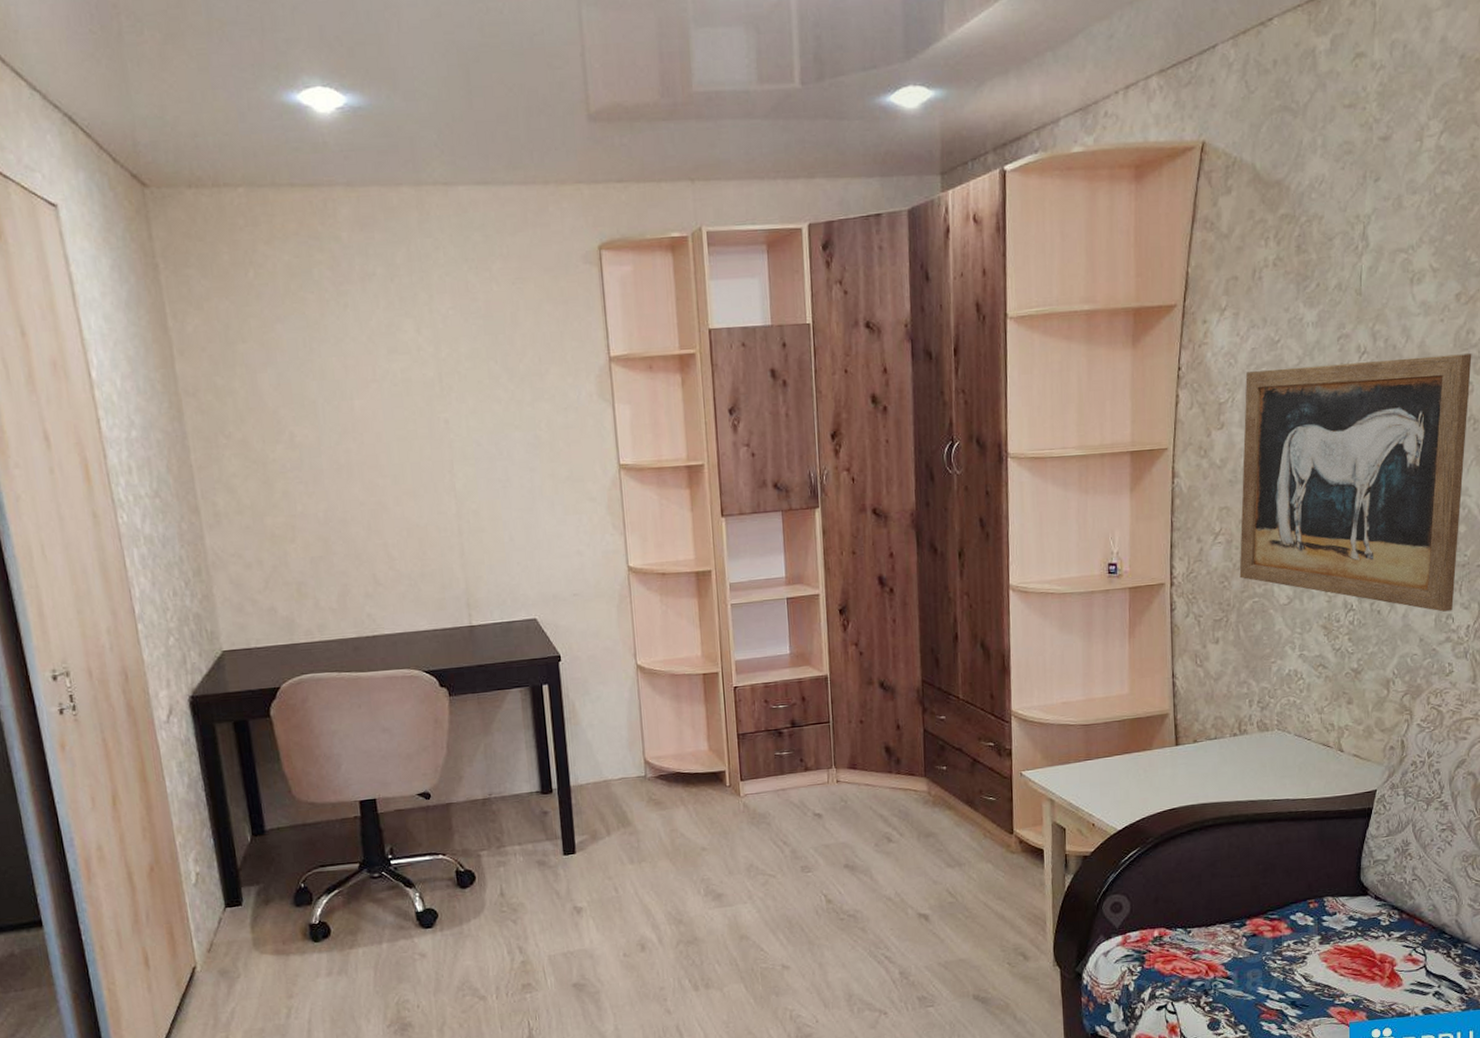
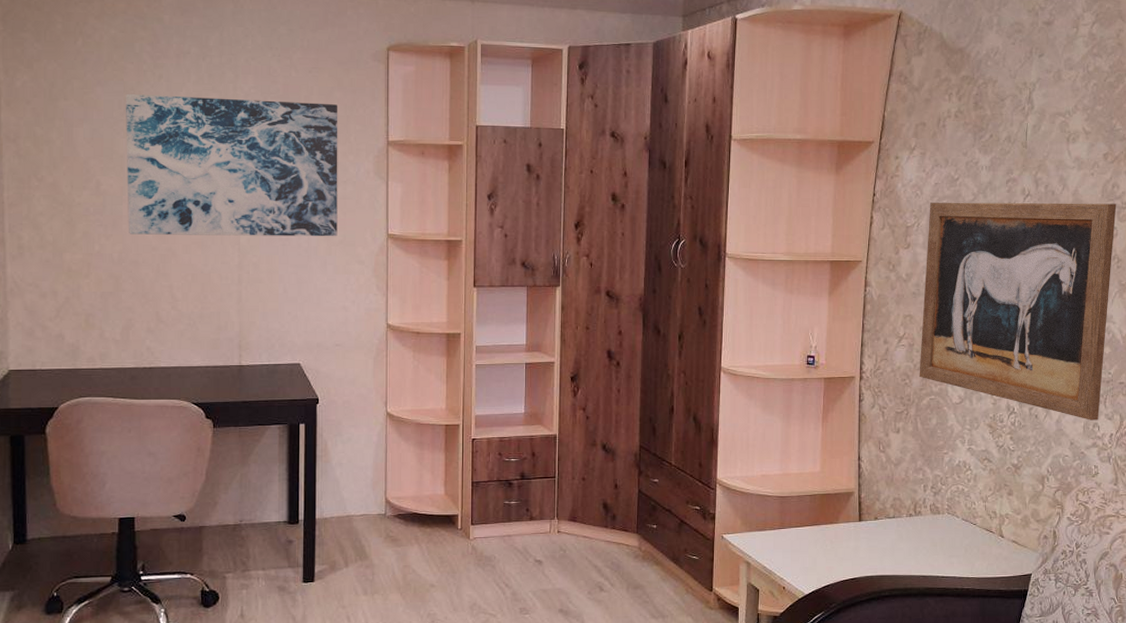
wall art: none [310,319,563,490] -> present [126,94,338,237]

